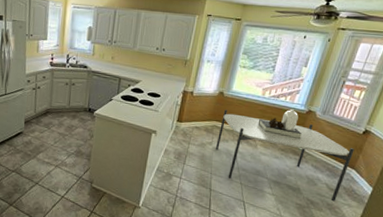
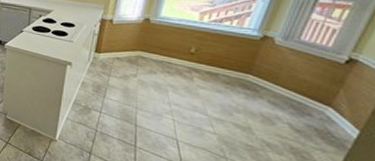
dining table: present [215,109,354,202] -> none [140,35,332,145]

